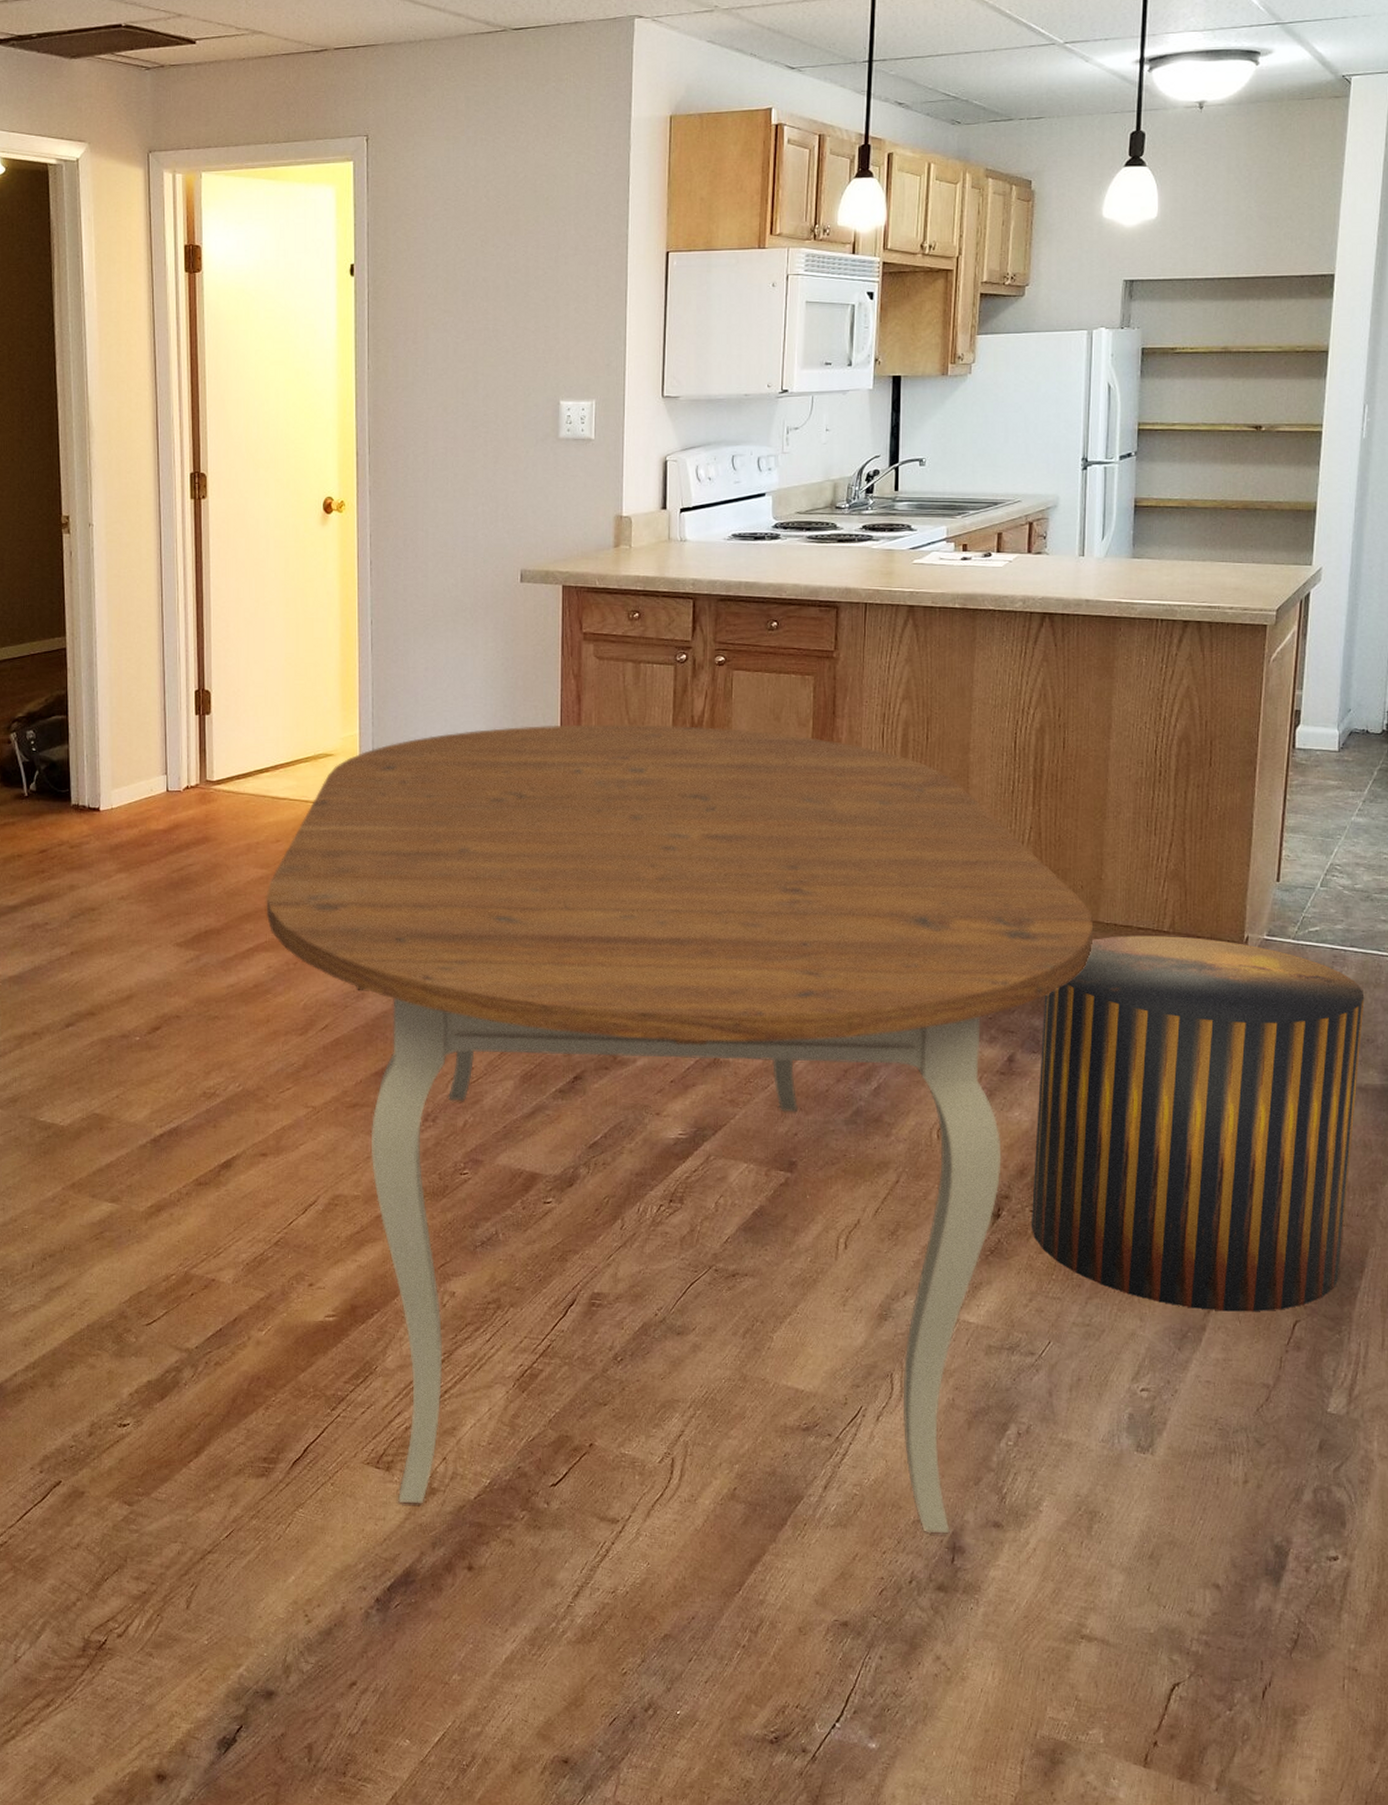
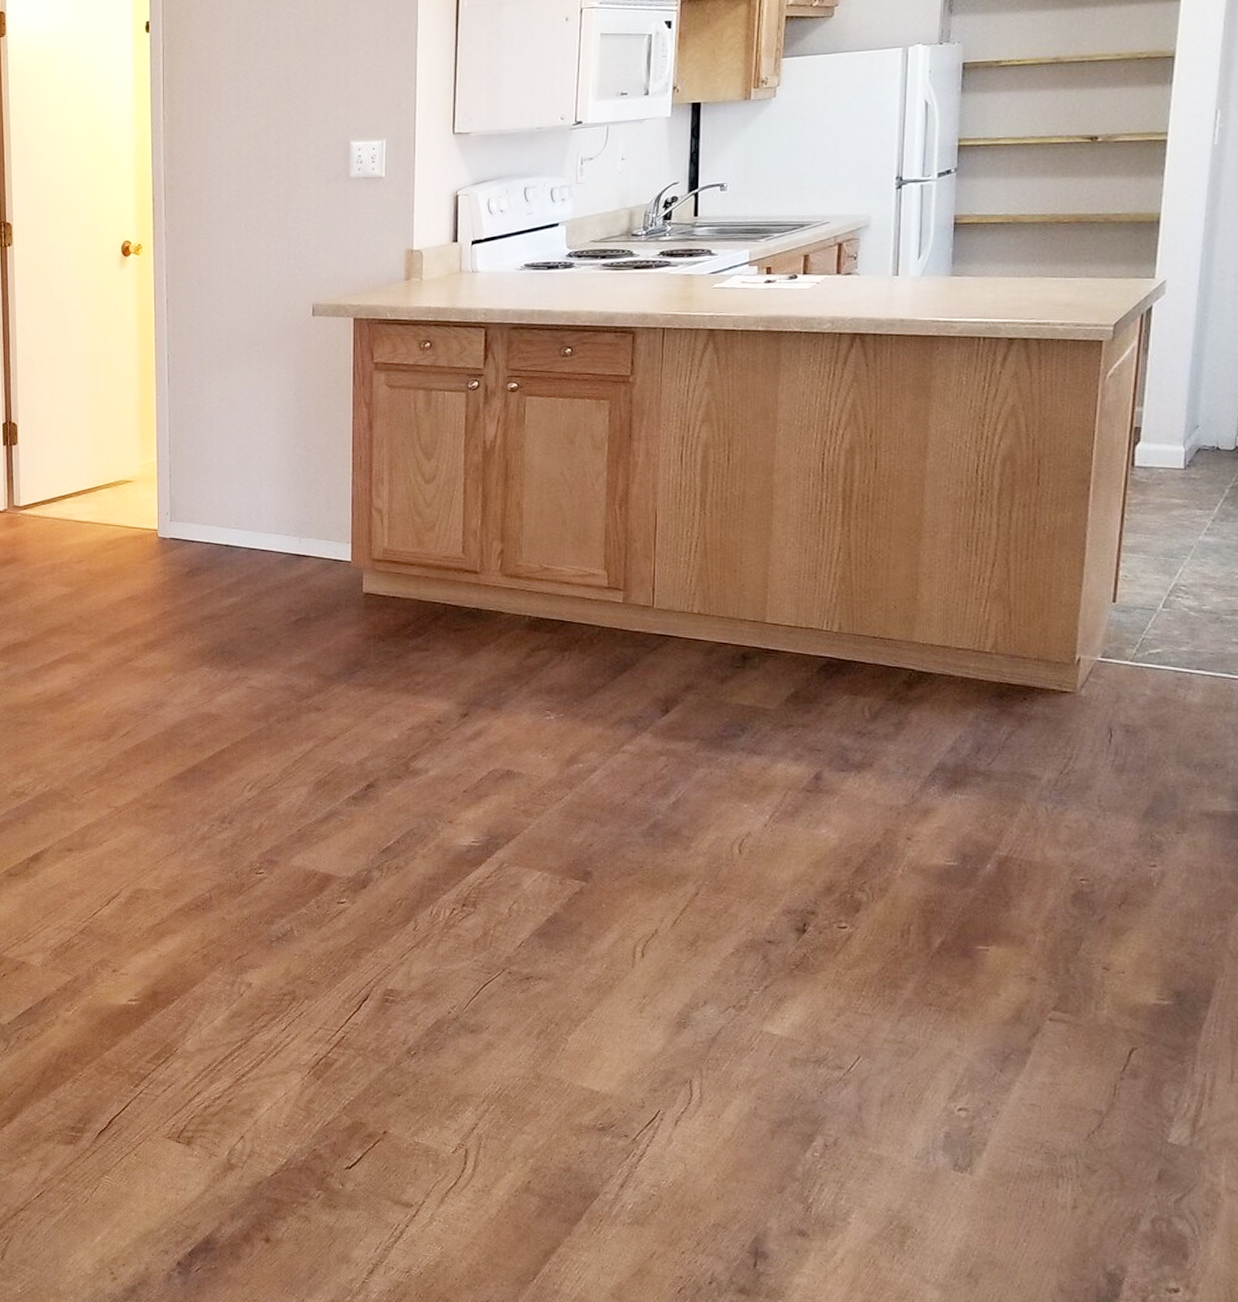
dining table: present [266,724,1094,1534] -> none [70,449,908,1238]
stool: present [1032,936,1365,1312] -> none [840,656,1213,1038]

